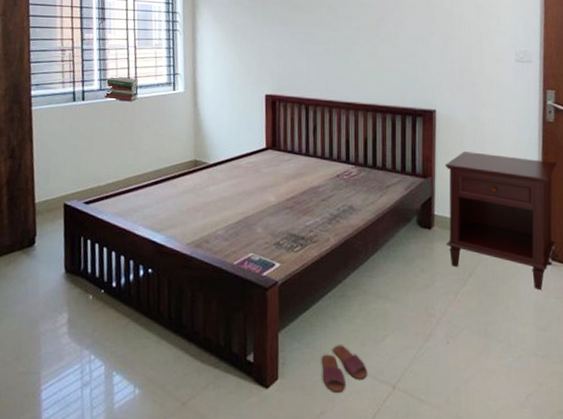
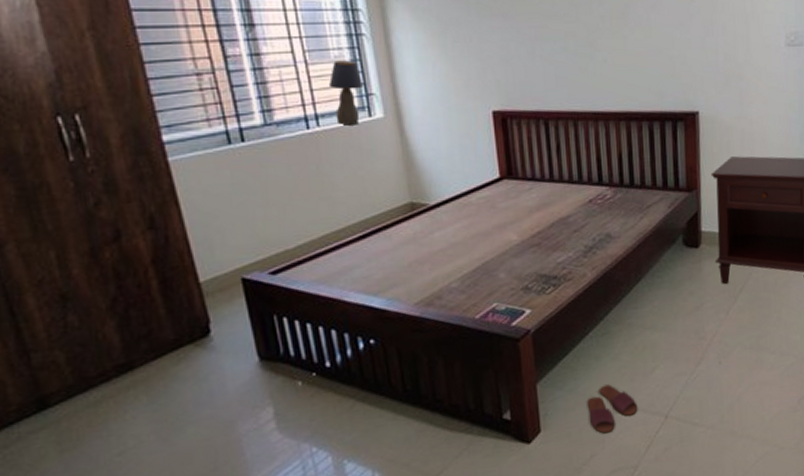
books: present [104,75,138,102] -> none [271,103,321,137]
table lamp: none [148,47,173,96] -> present [328,60,364,126]

